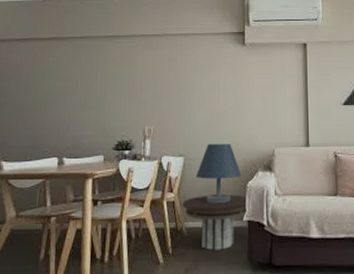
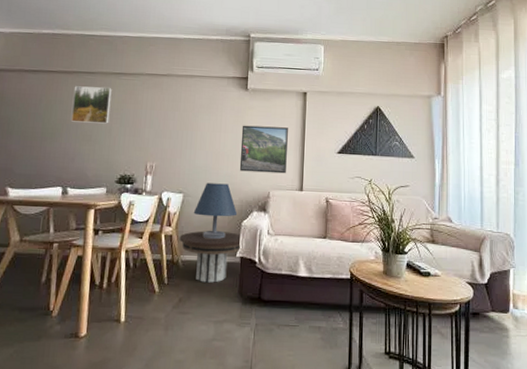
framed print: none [64,51,105,90] -> present [70,86,112,124]
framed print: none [241,81,290,130] -> present [239,125,288,174]

